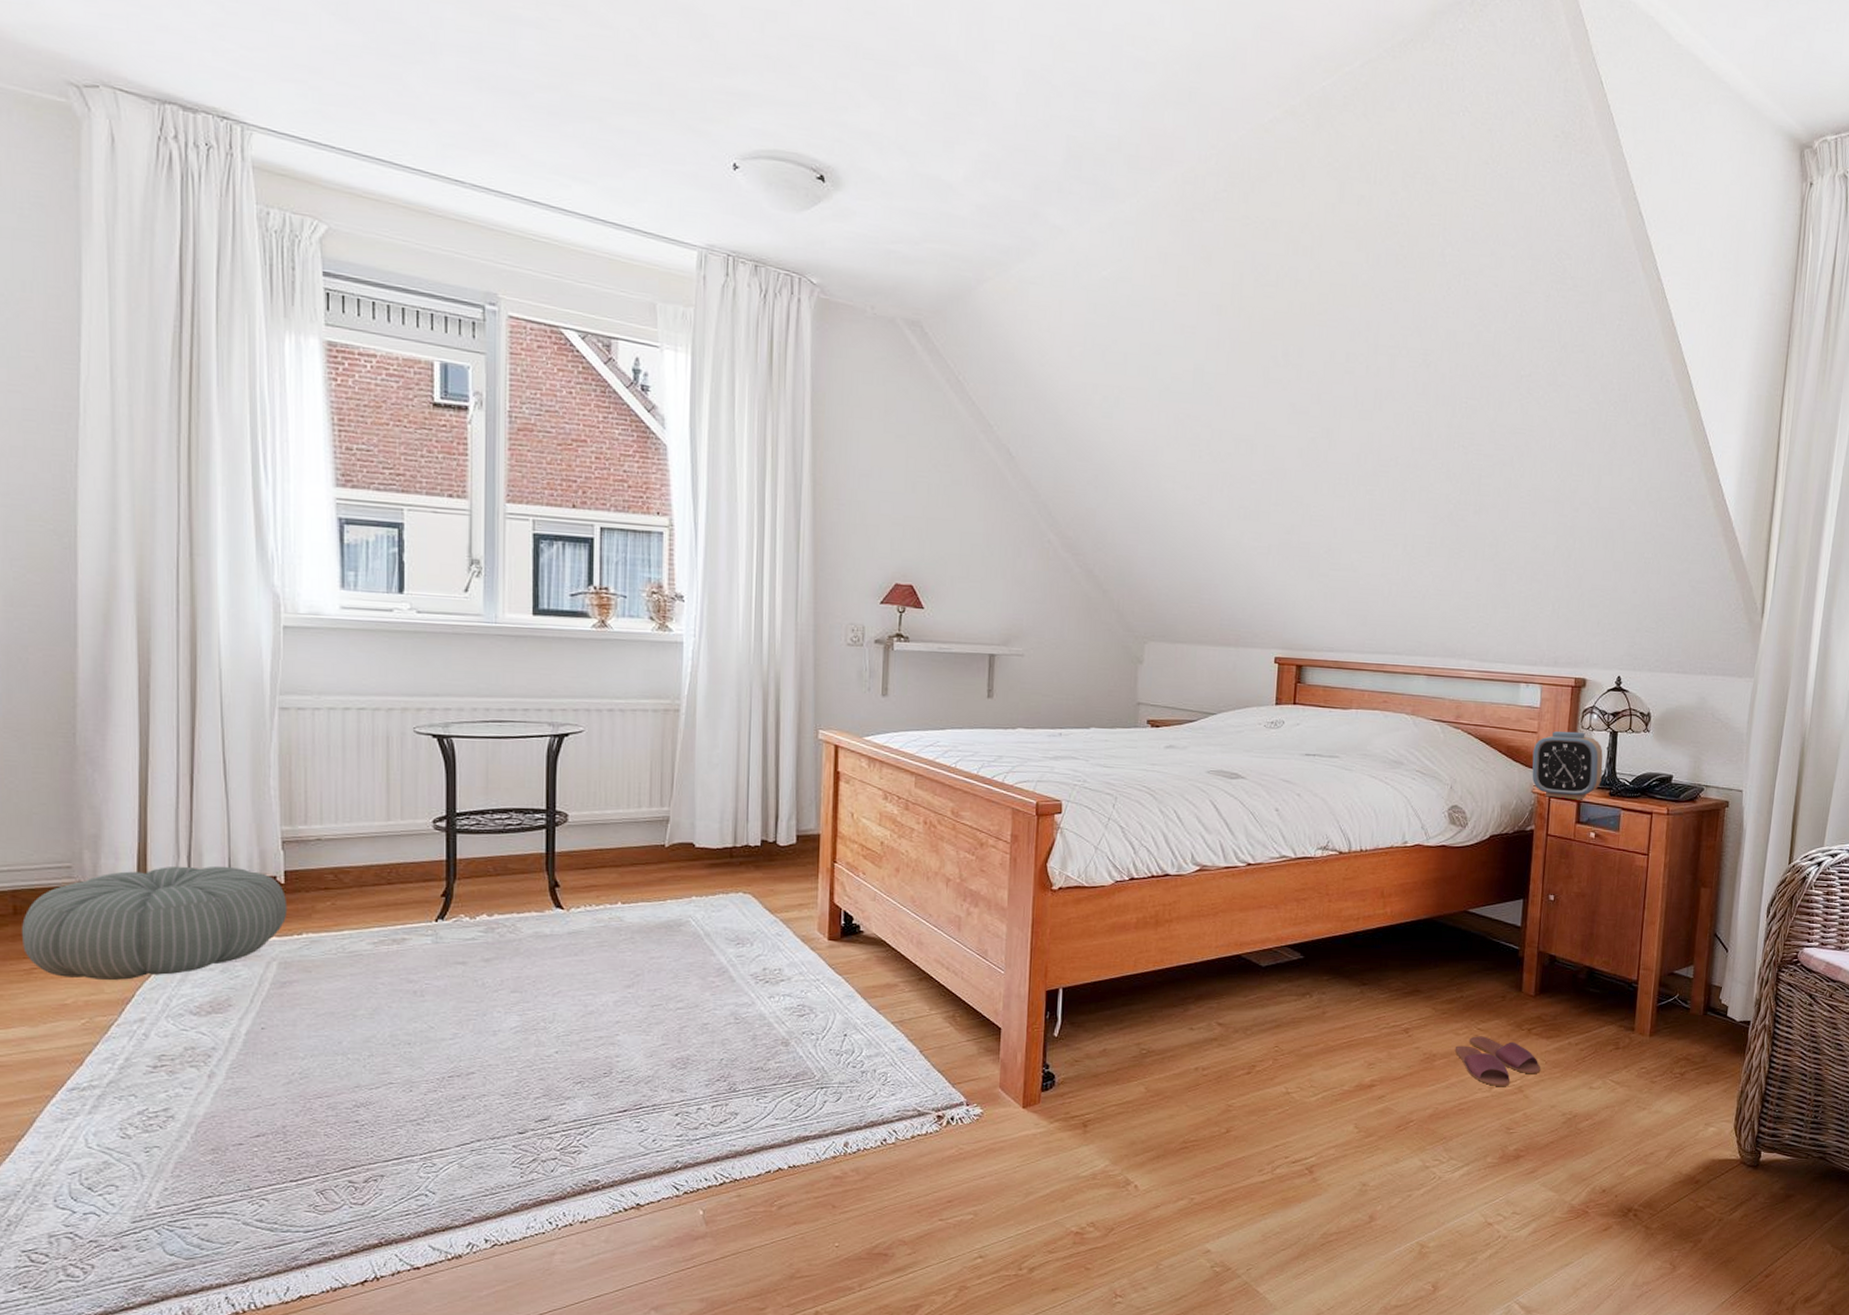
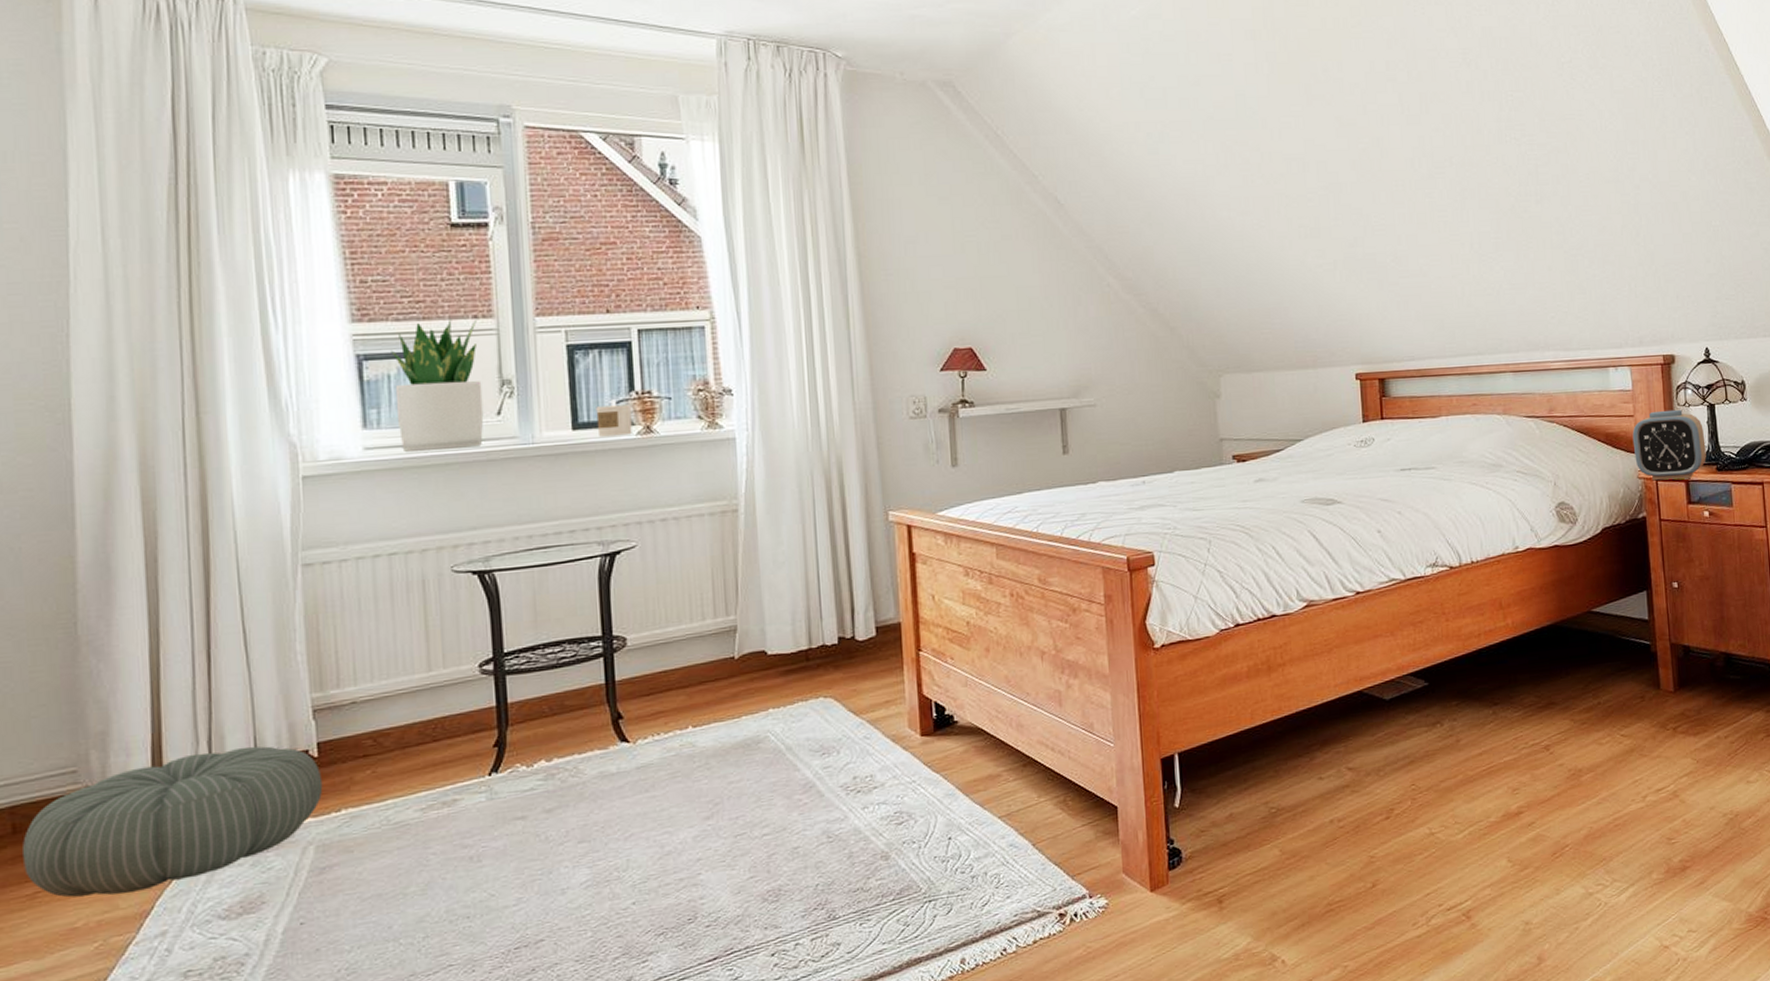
planter: none [371,494,453,620] -> present [391,317,484,453]
candle: none [556,591,588,627] -> present [596,399,632,437]
slippers: present [1454,1036,1541,1087] -> none [1600,742,1693,795]

